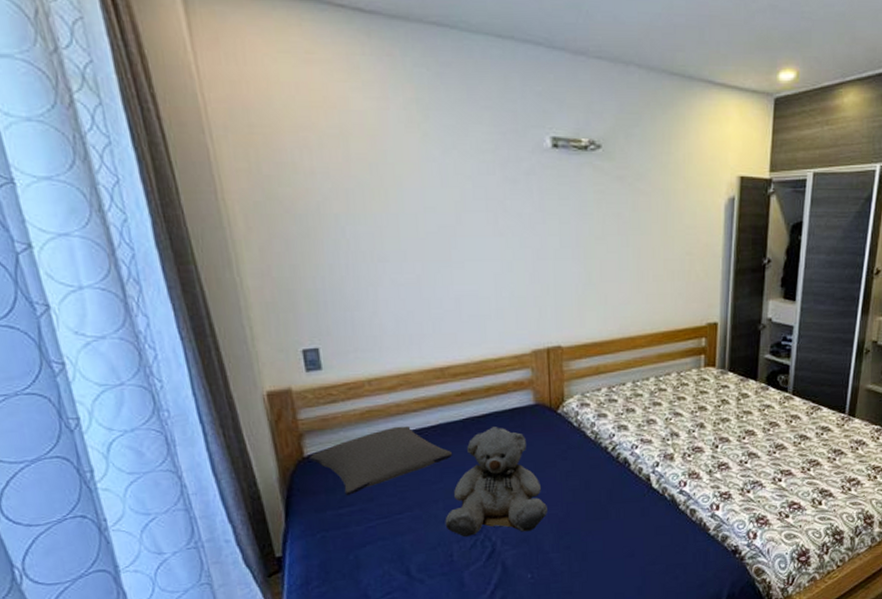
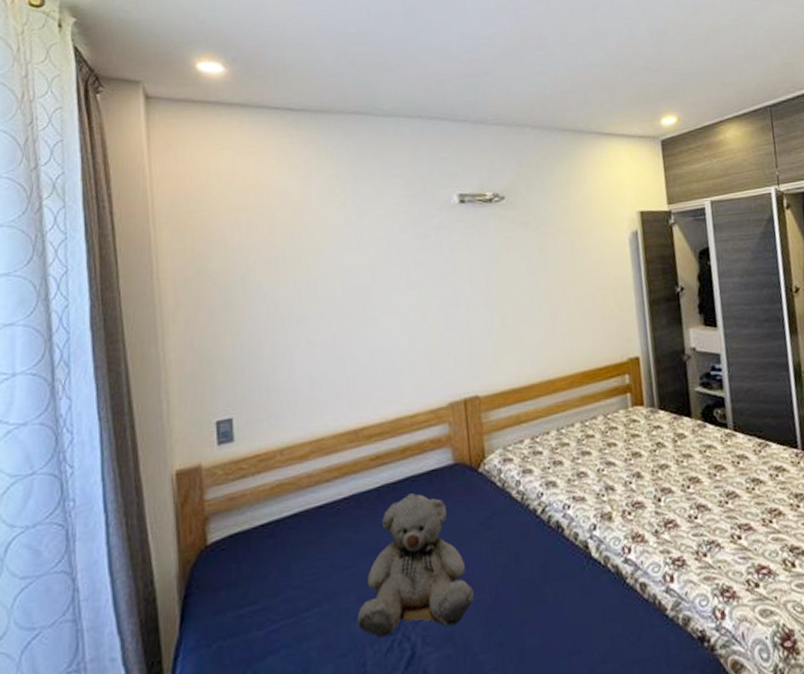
pillow: present [310,425,453,495] -> none [213,499,367,590]

